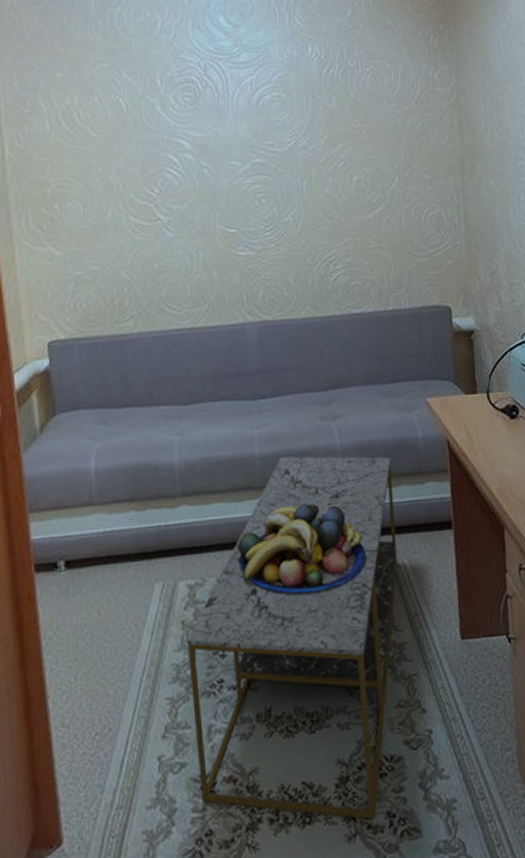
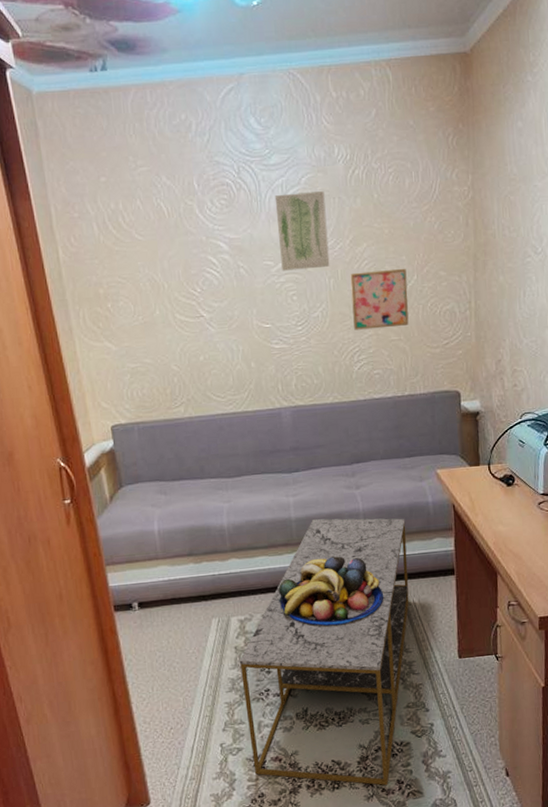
wall art: none [243,90,303,172] -> present [274,191,330,271]
wall art: none [325,170,391,237] -> present [350,268,409,330]

